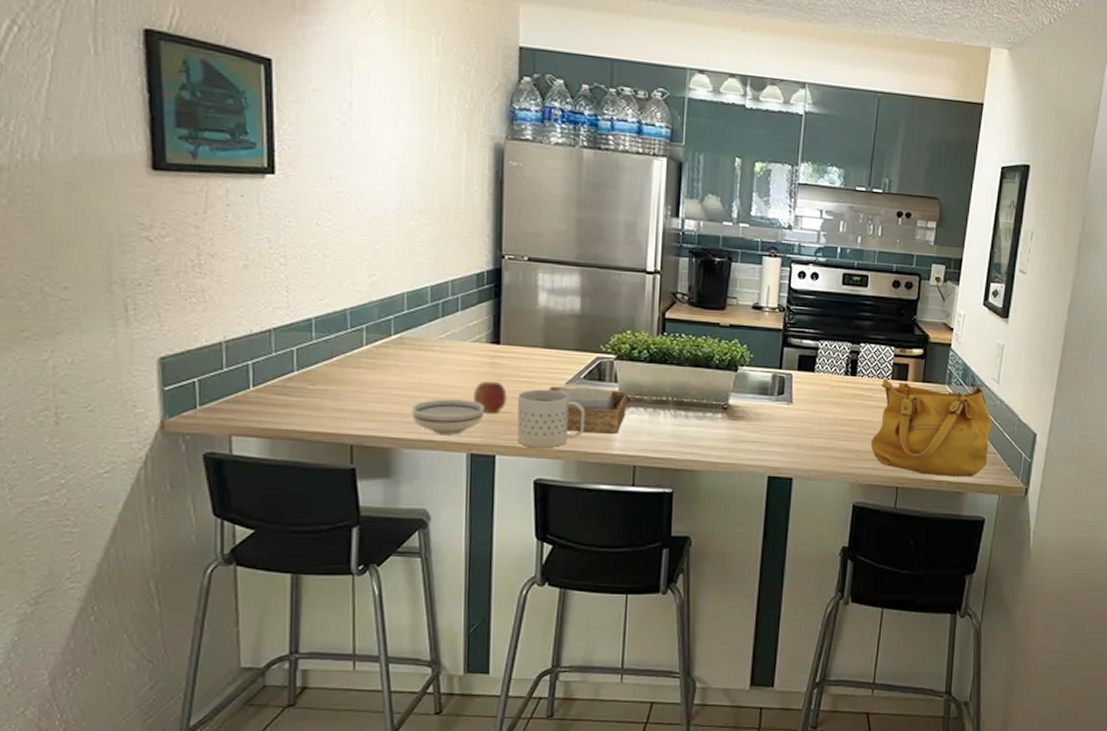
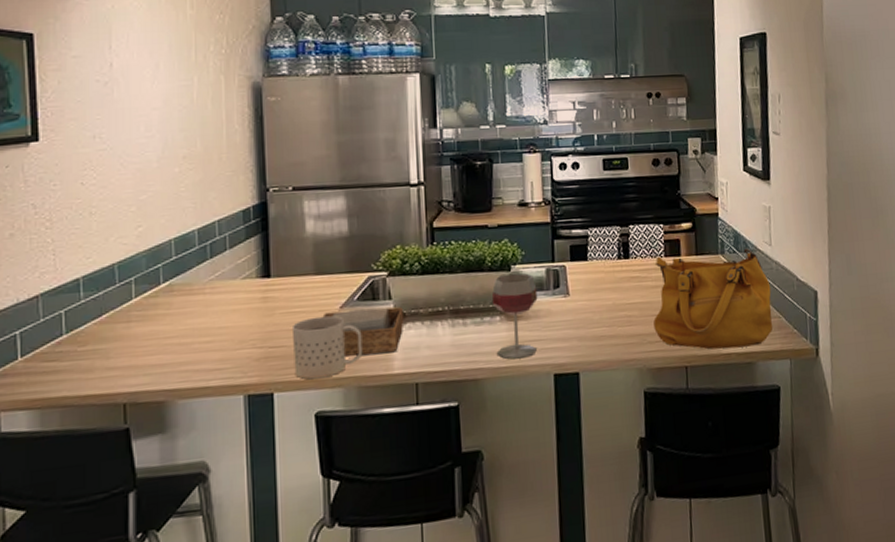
bowl: present [411,398,484,435] -> none [185,338,259,379]
fruit: present [472,382,507,413] -> none [246,316,282,350]
wineglass: none [714,374,762,457] -> present [491,273,538,359]

